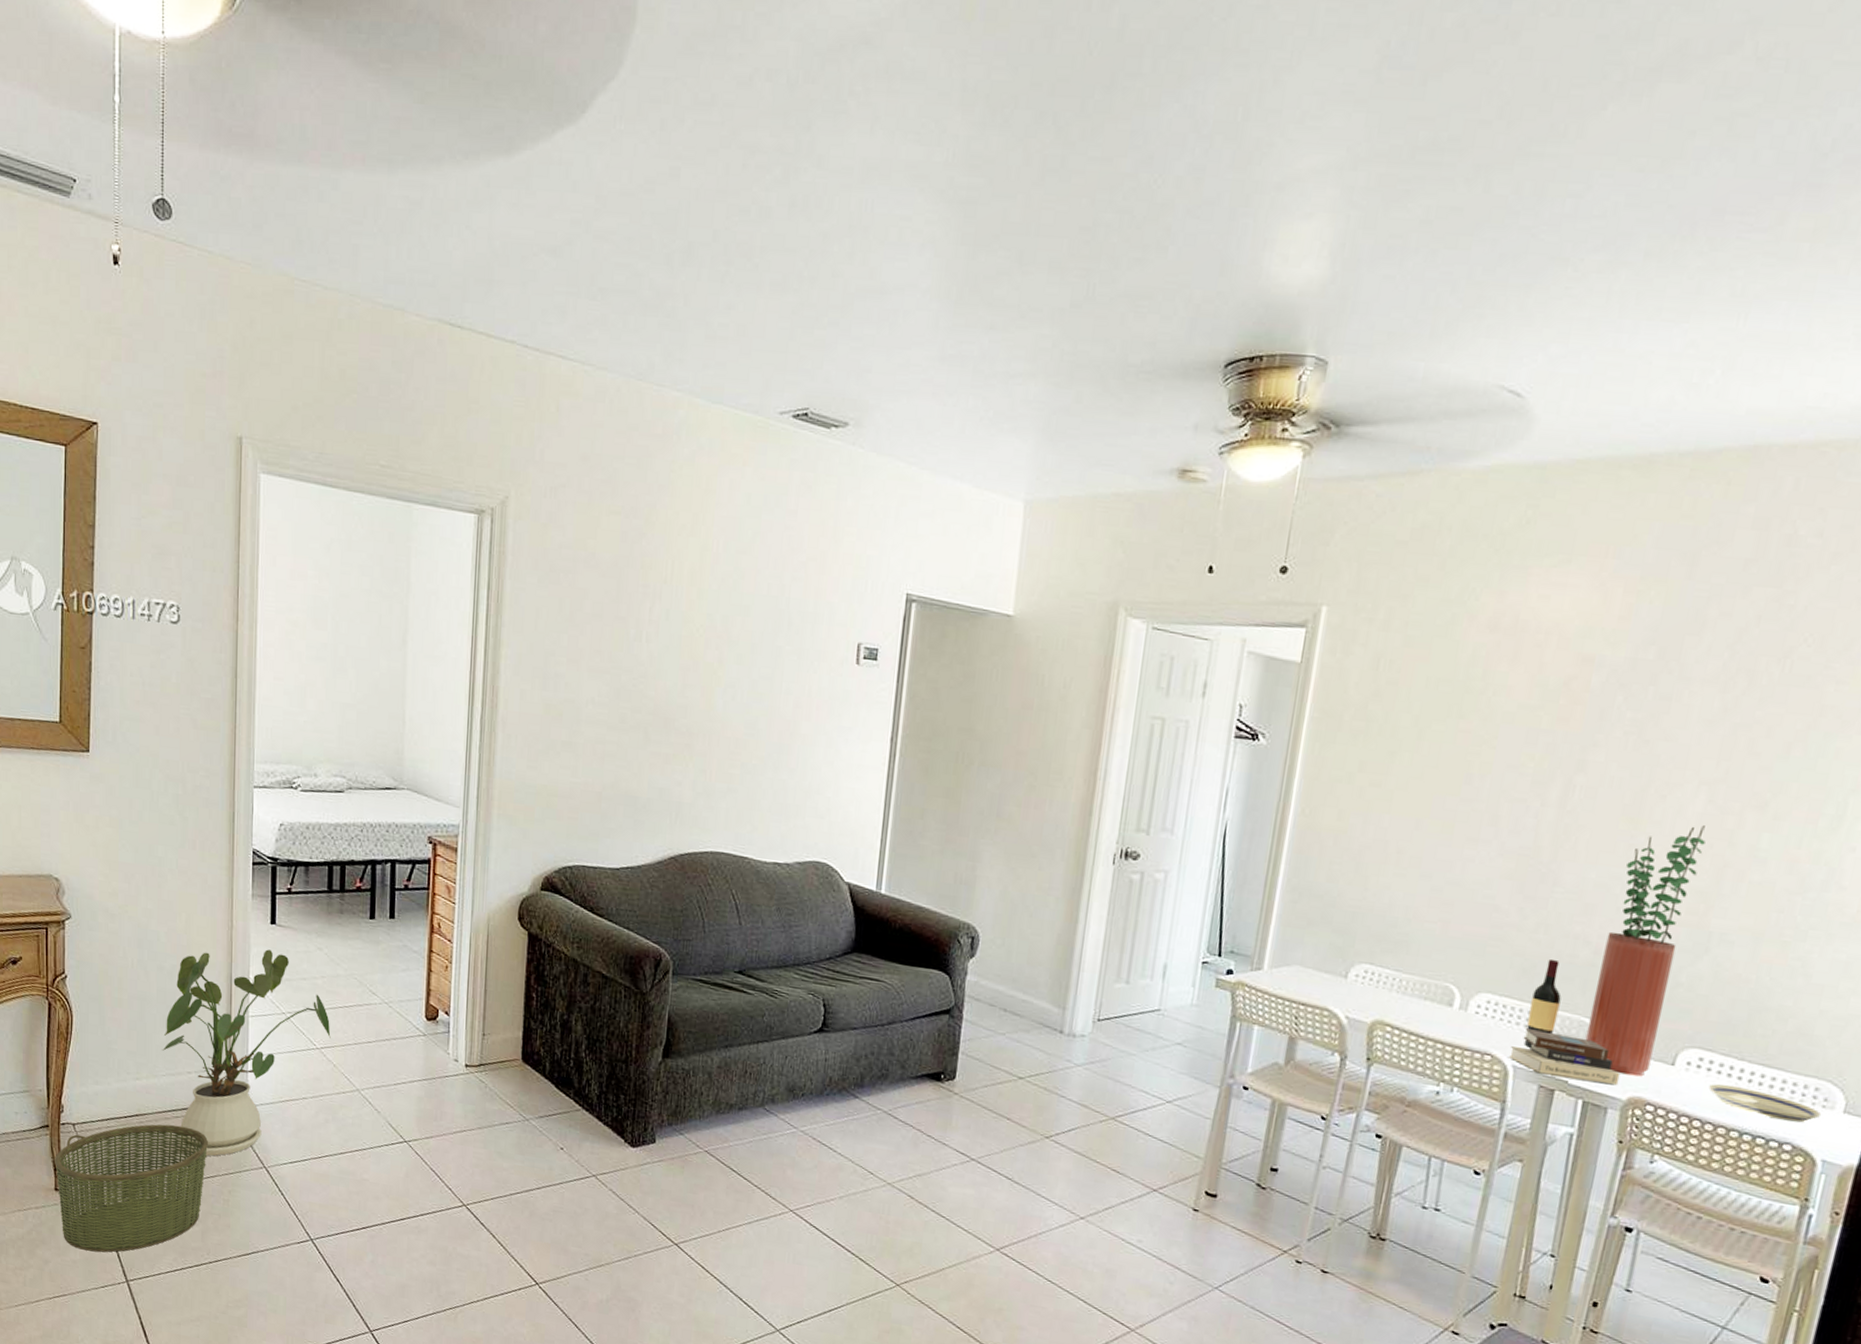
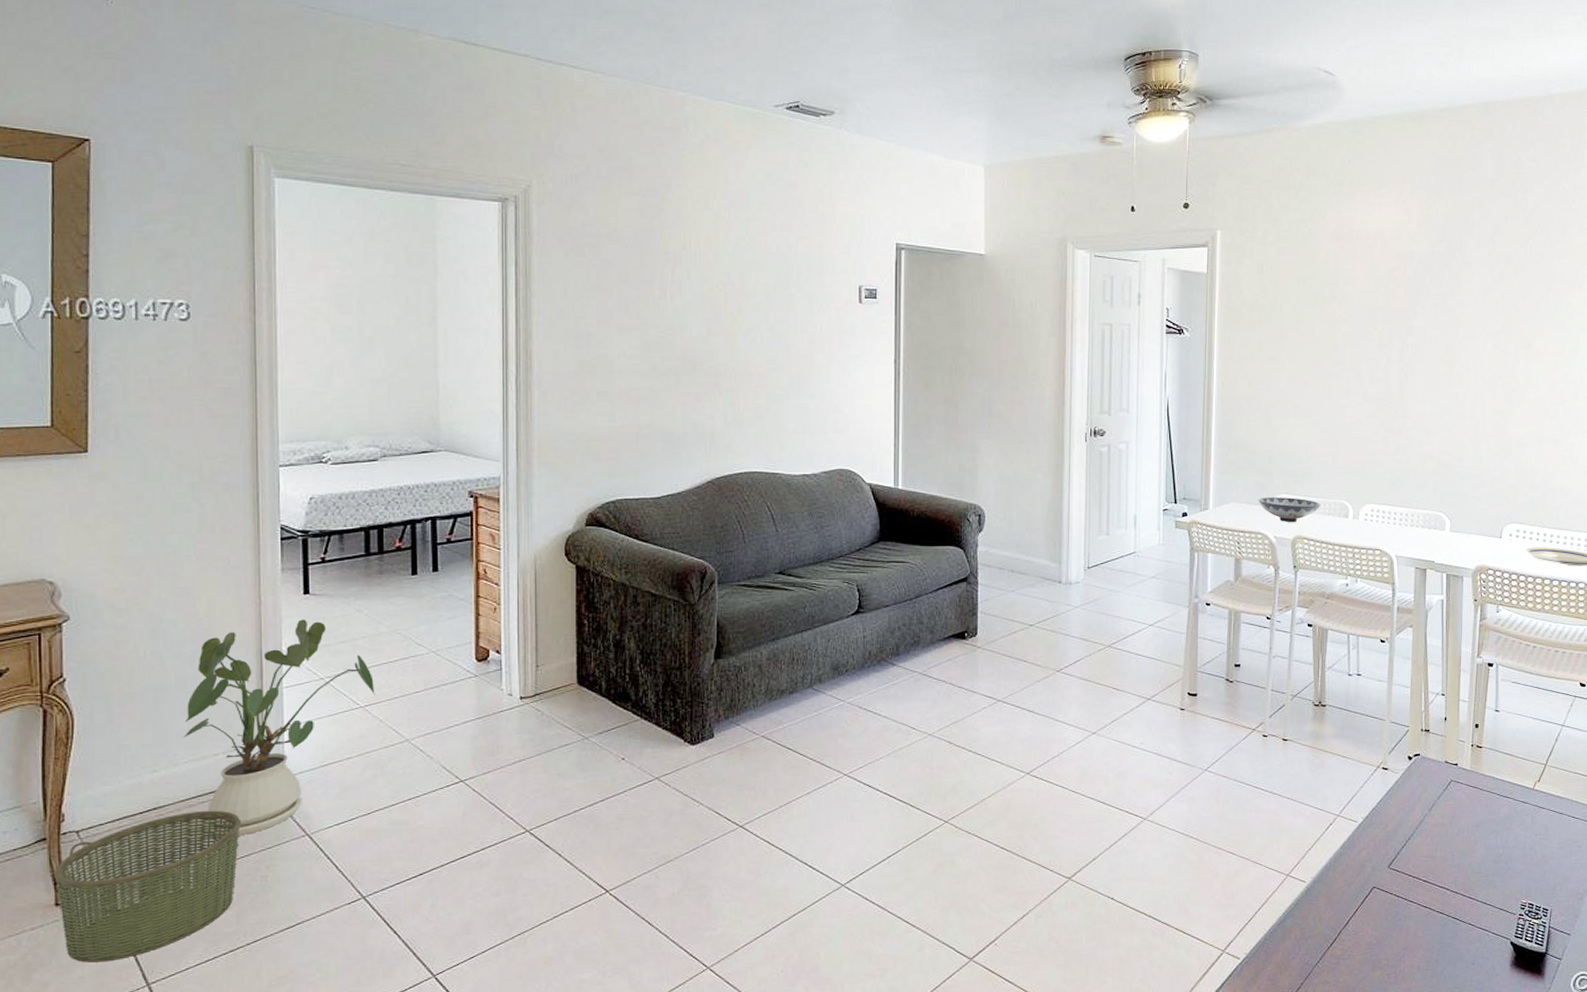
bowl: none [1330,964,1417,1003] -> present [1258,497,1321,523]
books: present [1509,1028,1621,1086] -> none [1392,526,1468,559]
wine bottle: present [1523,958,1562,1049] -> none [1401,472,1421,541]
vase: present [1585,825,1705,1076] -> none [1441,364,1497,550]

